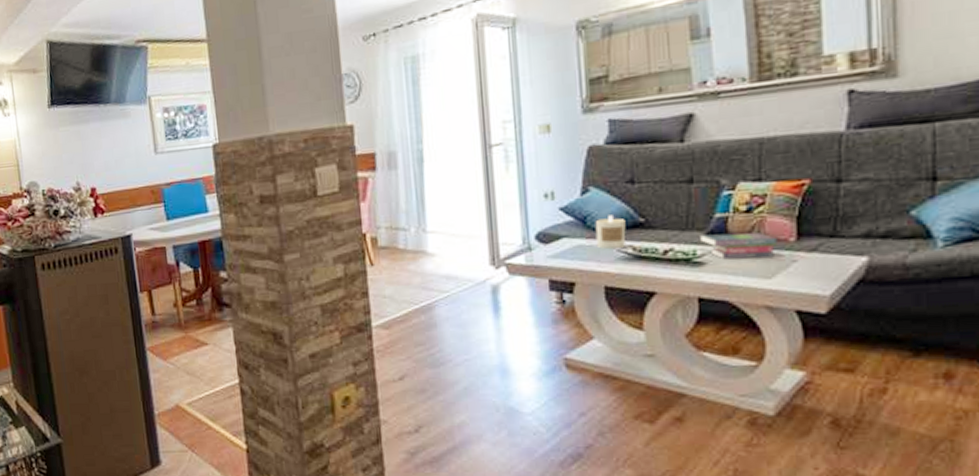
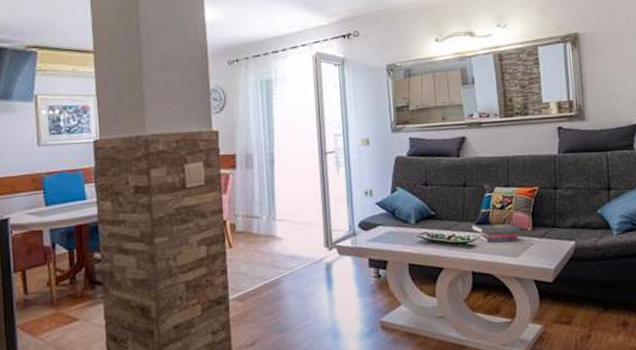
candle: present [595,215,627,250] -> none [401,209,423,236]

